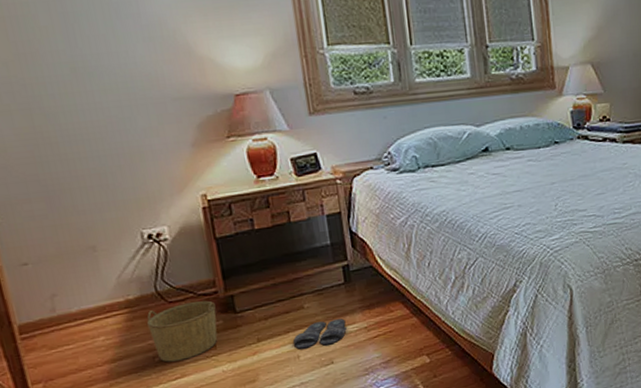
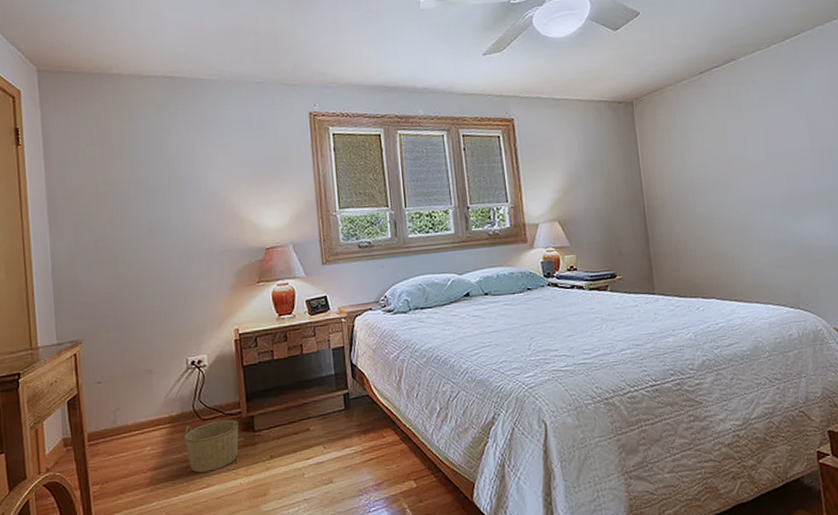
slippers: present [293,318,348,350] -> none [300,441,346,468]

